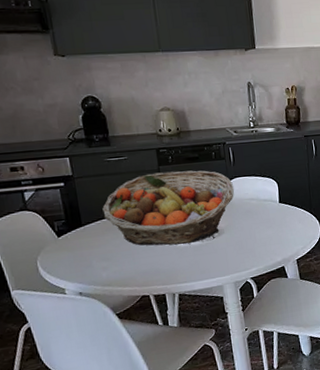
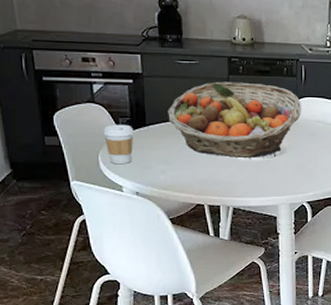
coffee cup: none [39,227,72,268] -> present [103,124,134,165]

